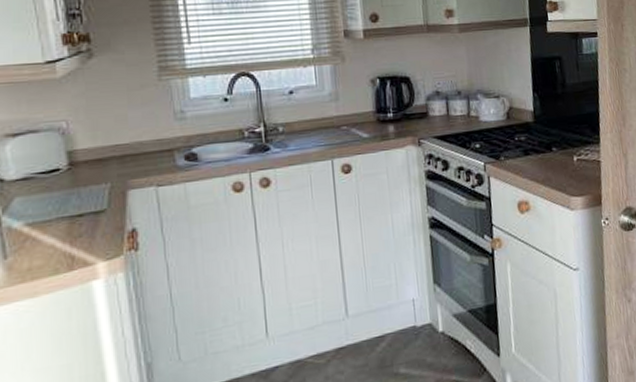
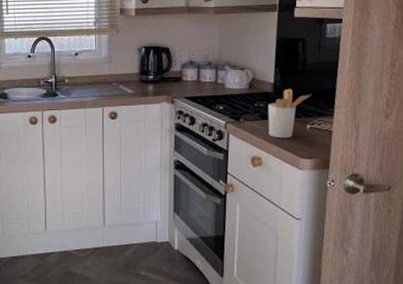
utensil holder: none [529,115,575,176] -> present [267,88,312,138]

